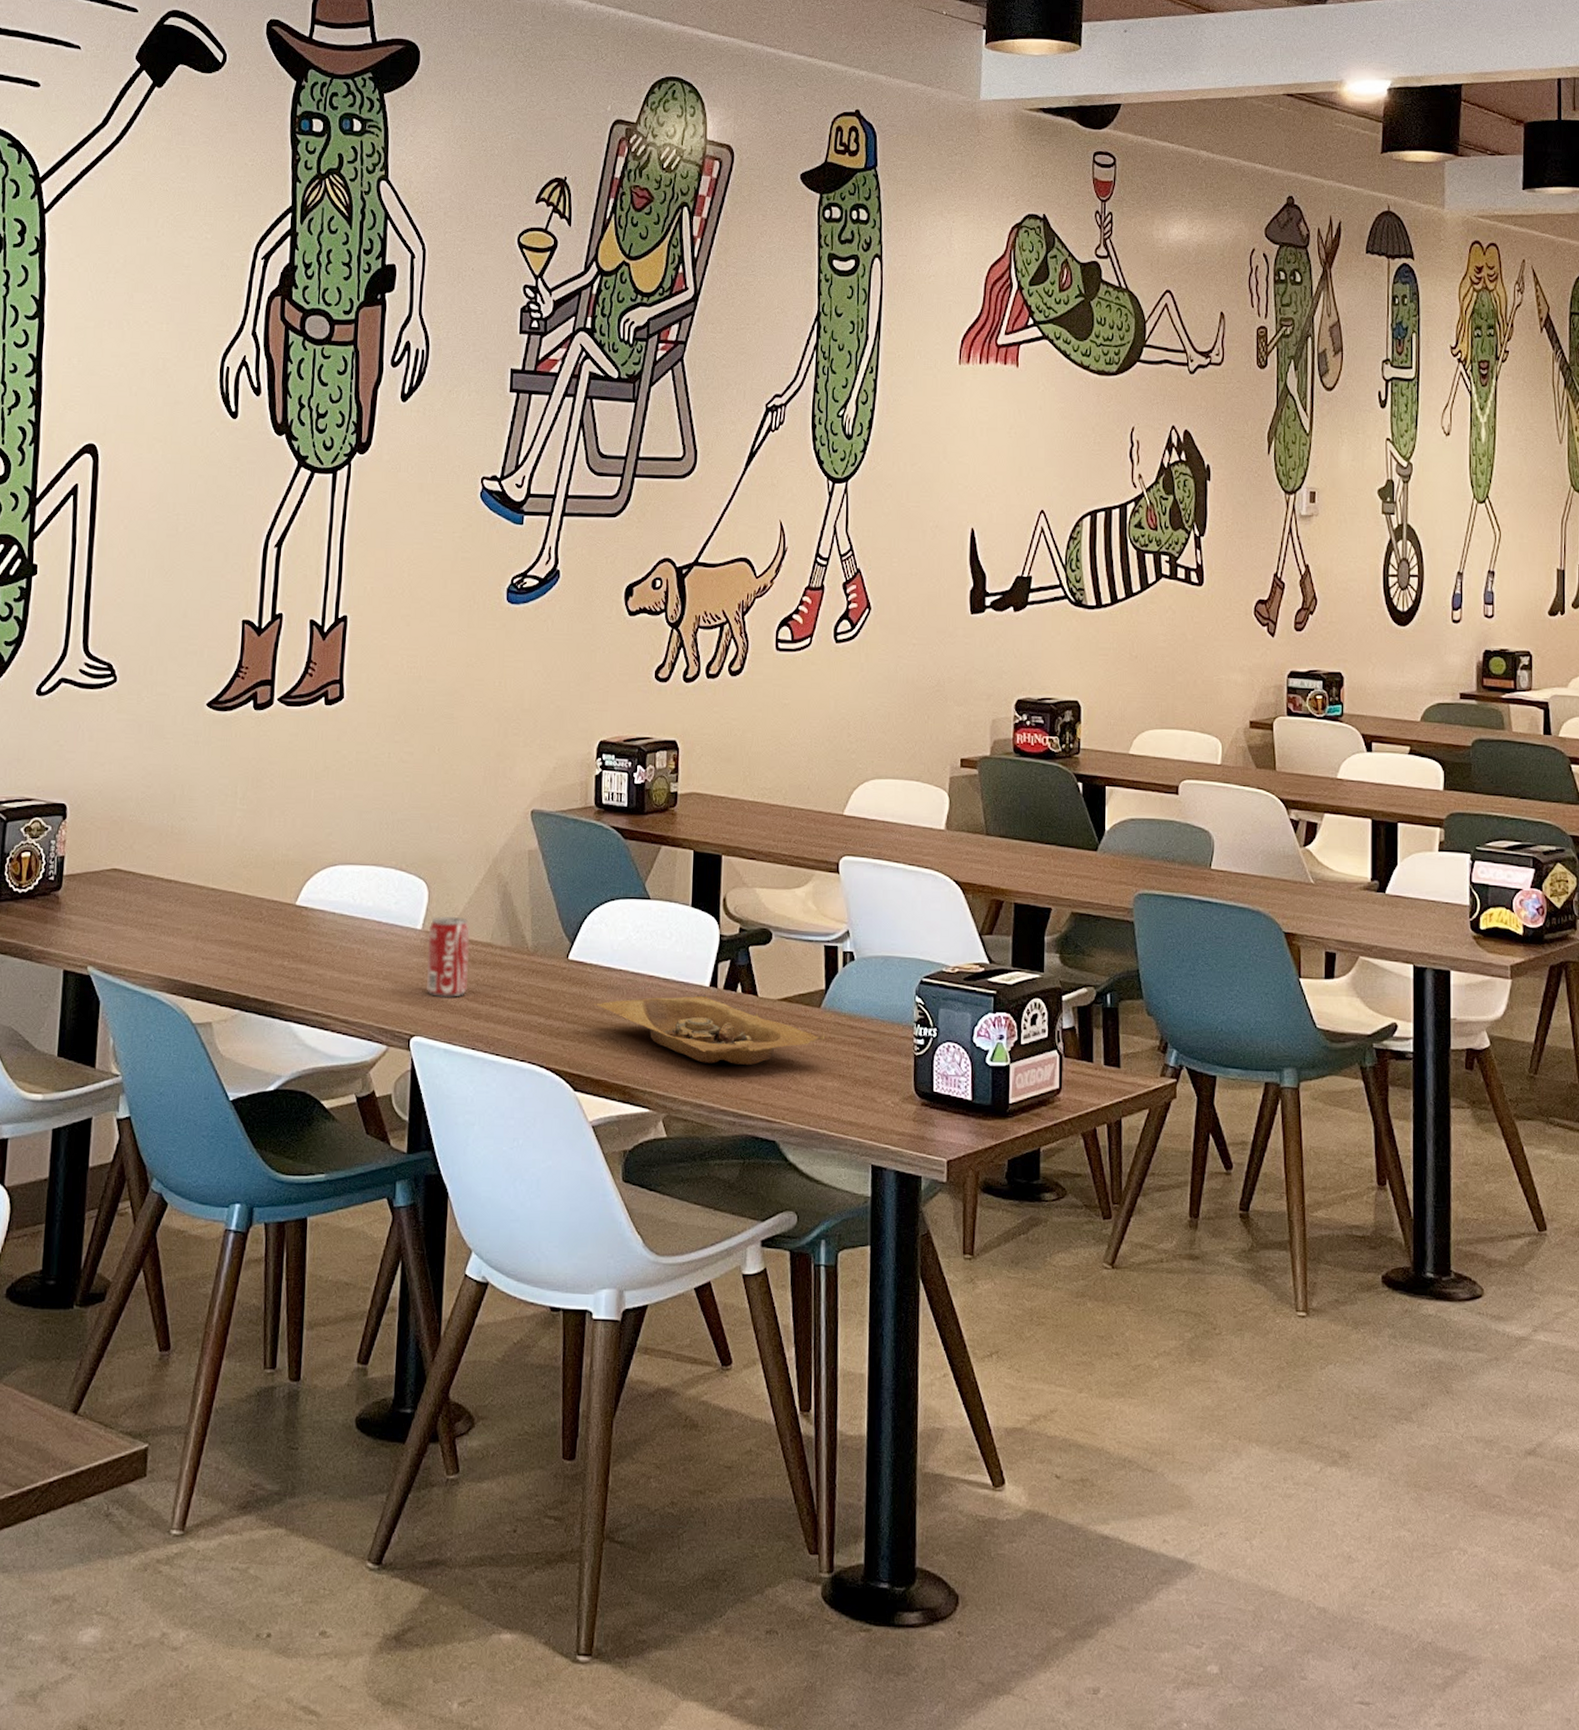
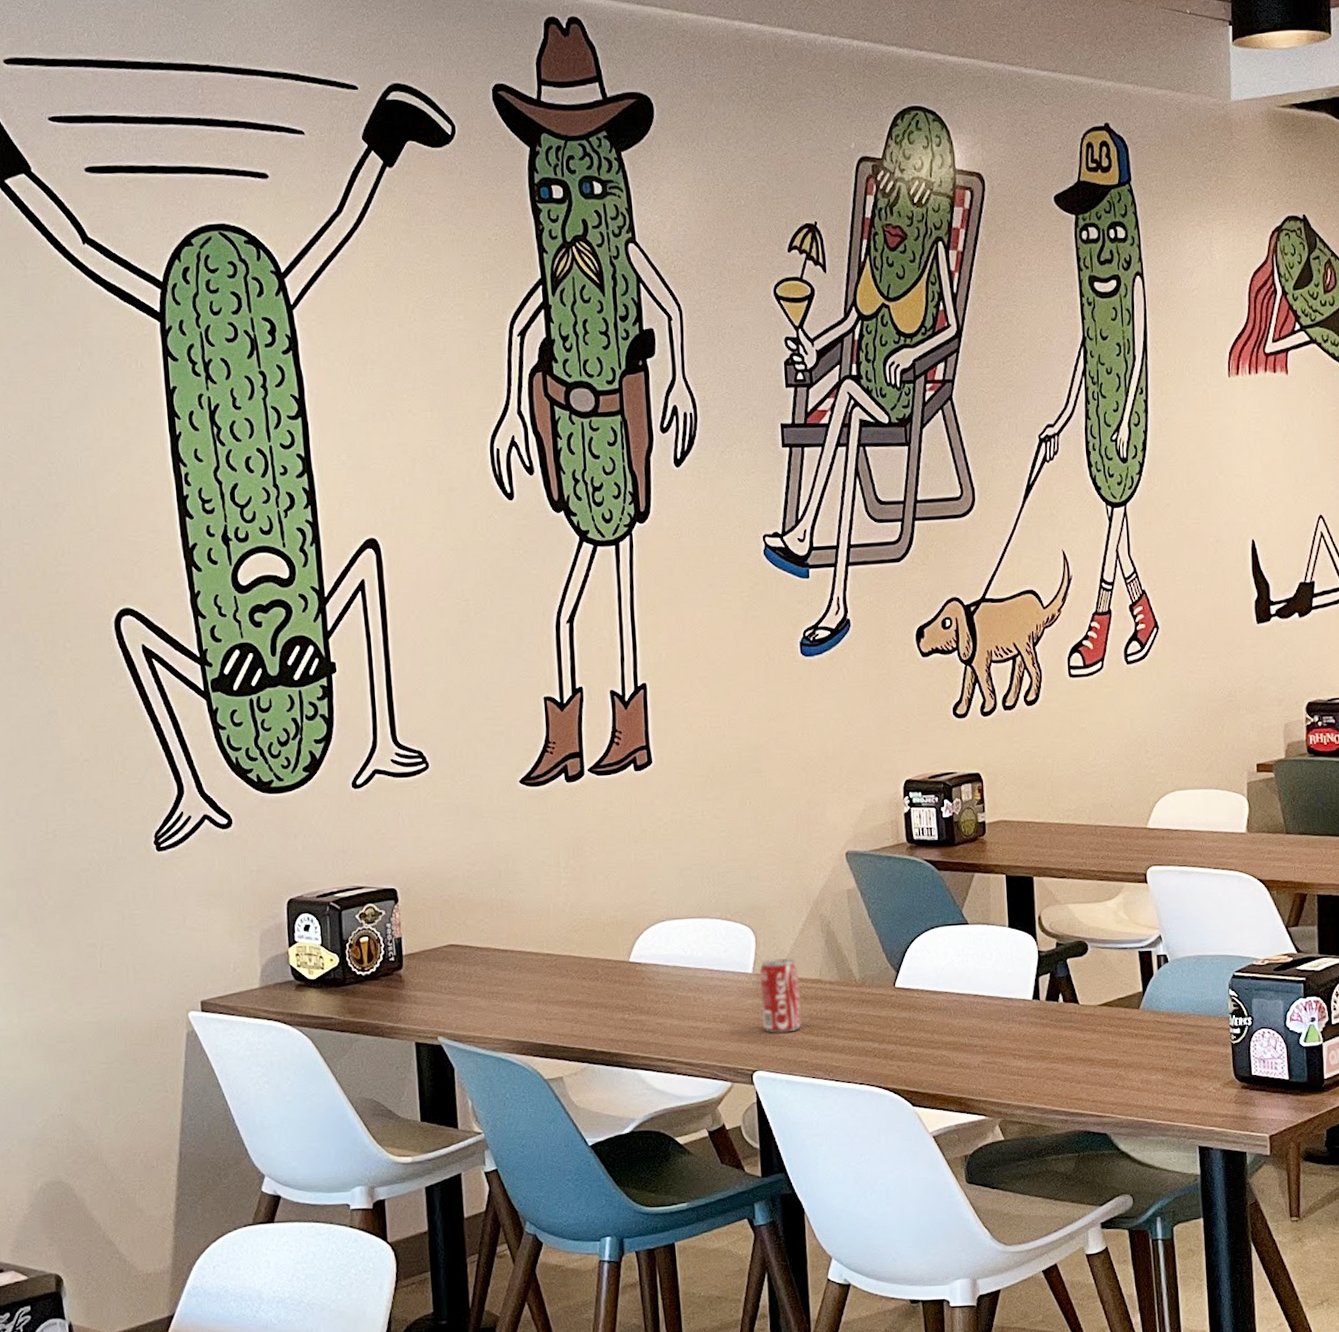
takeout container: present [593,995,824,1065] -> none [923,1008,1145,1070]

